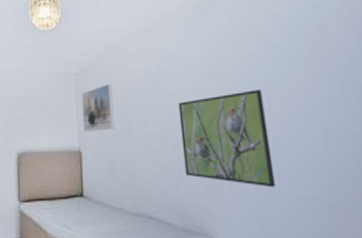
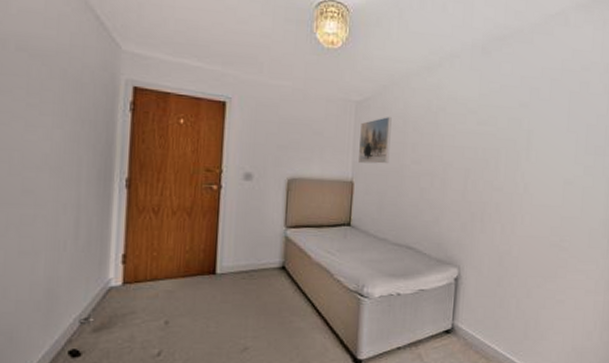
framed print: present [178,90,276,188] -> none [446,139,524,227]

